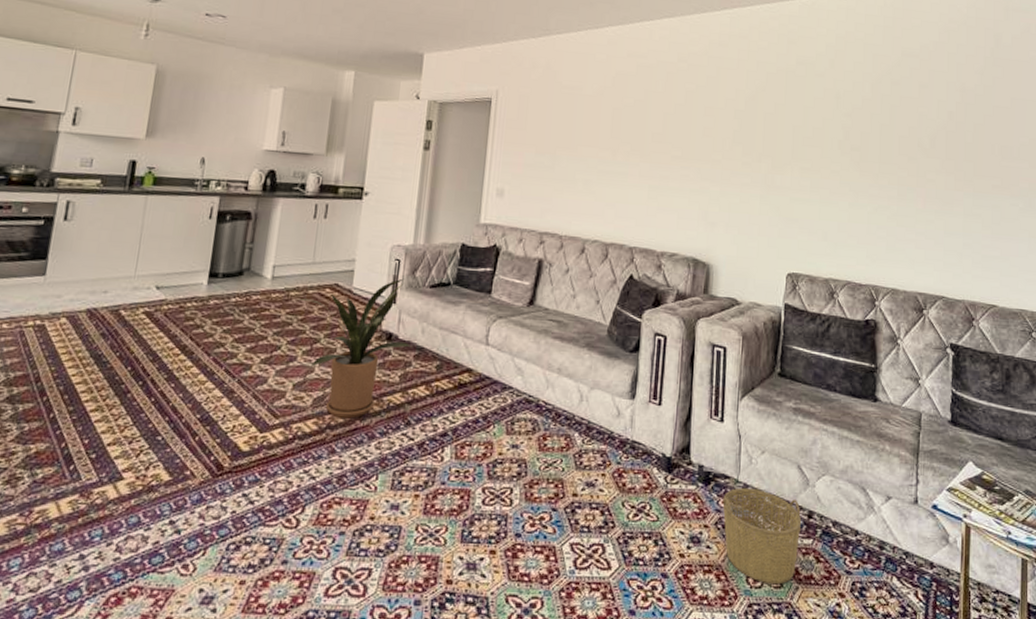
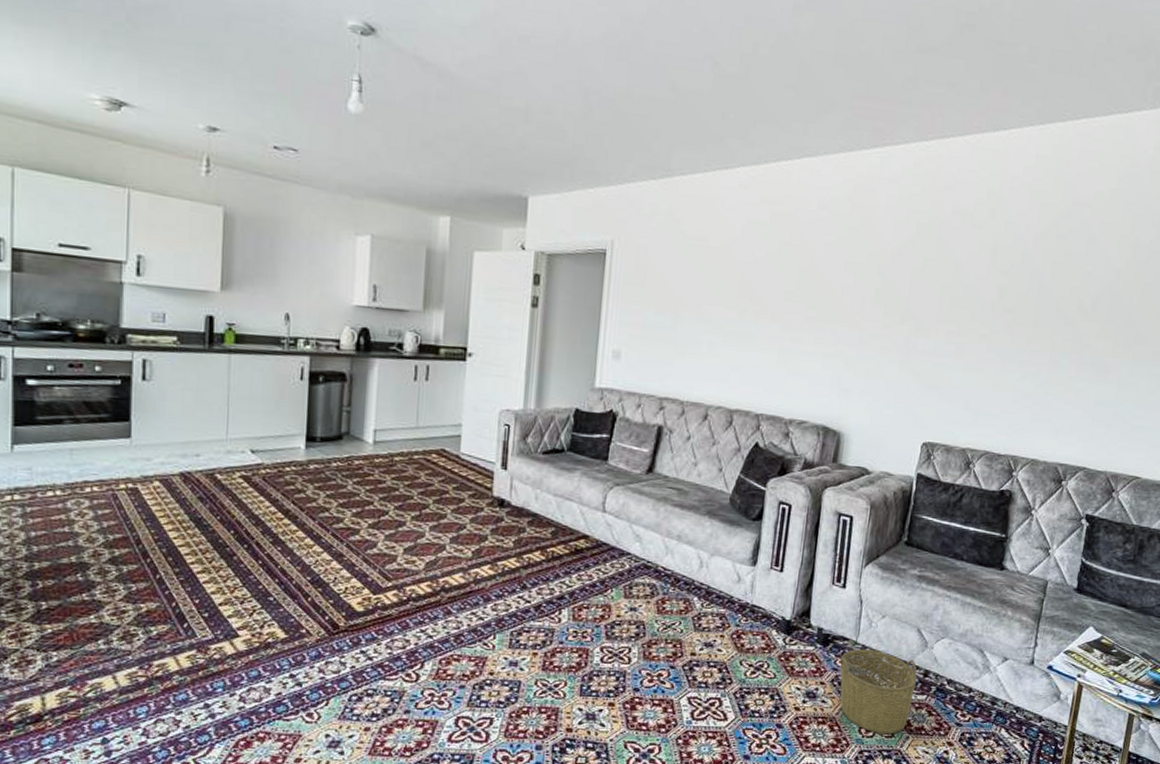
house plant: present [297,278,412,419] -> none [402,444,526,582]

